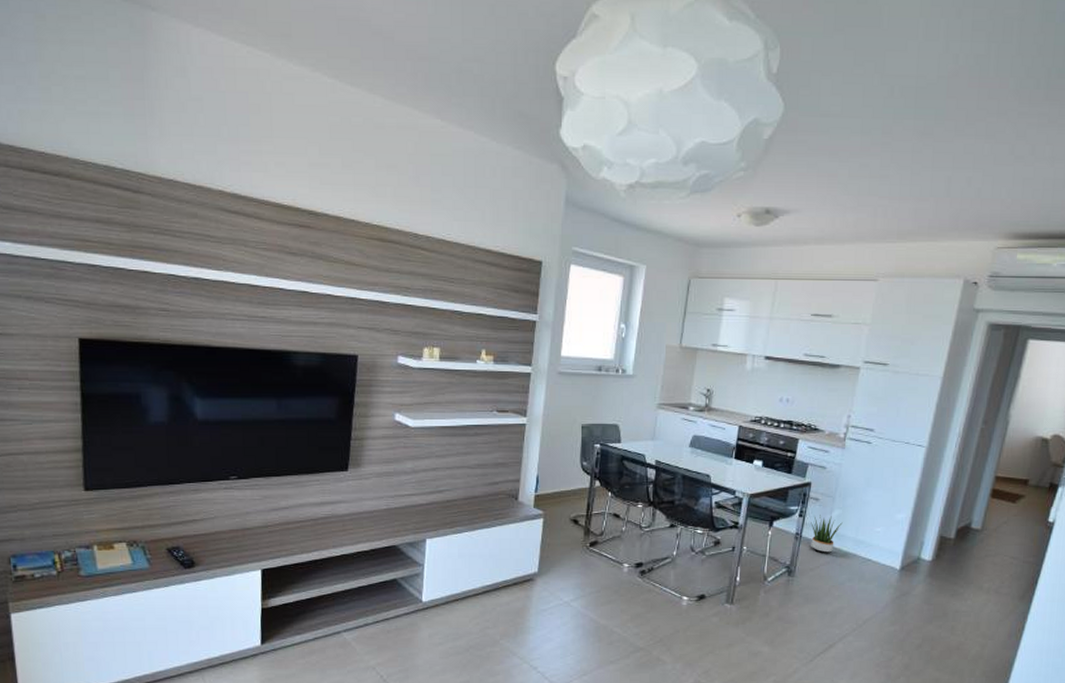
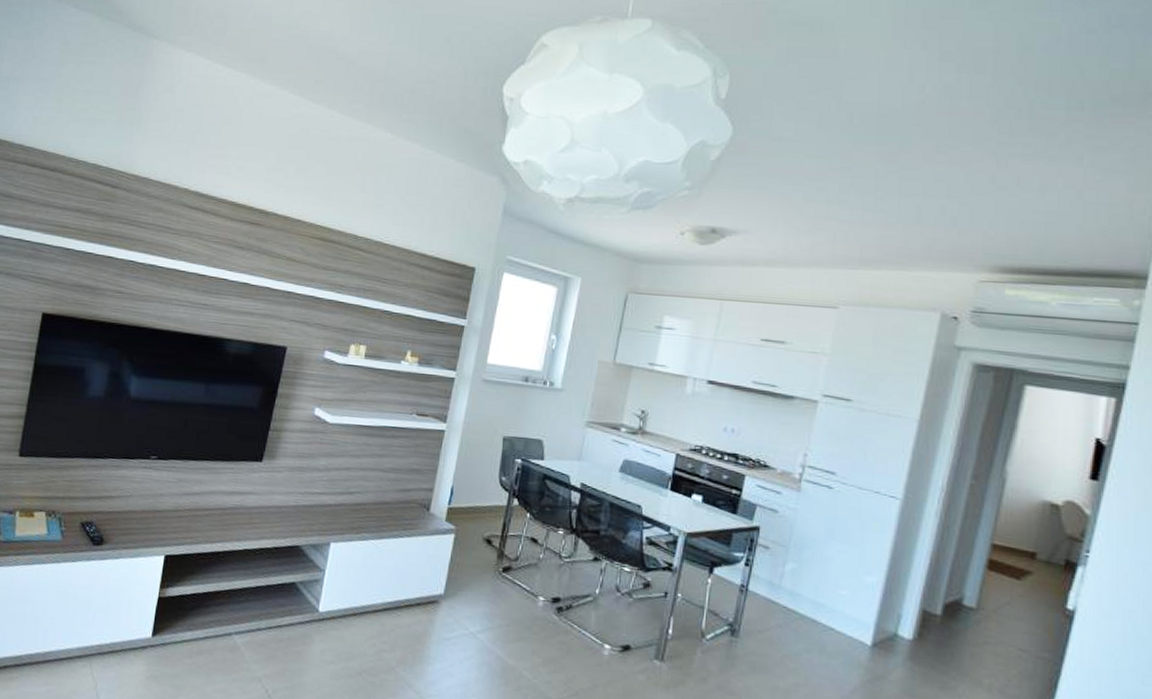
potted plant: present [811,515,843,553] -> none [759,566,798,614]

